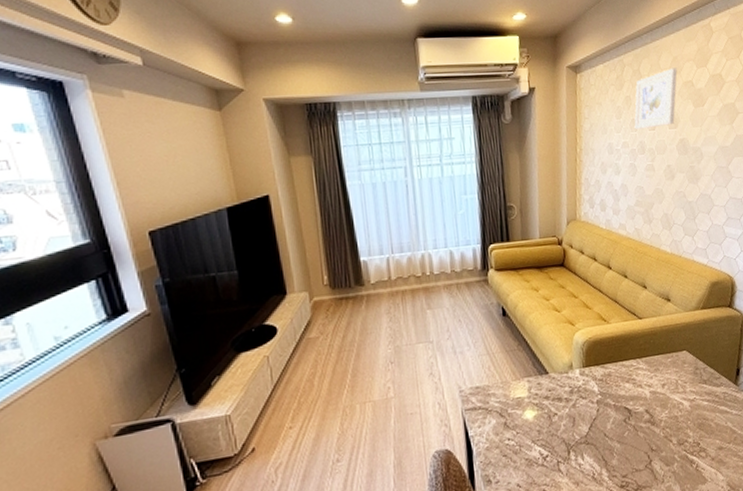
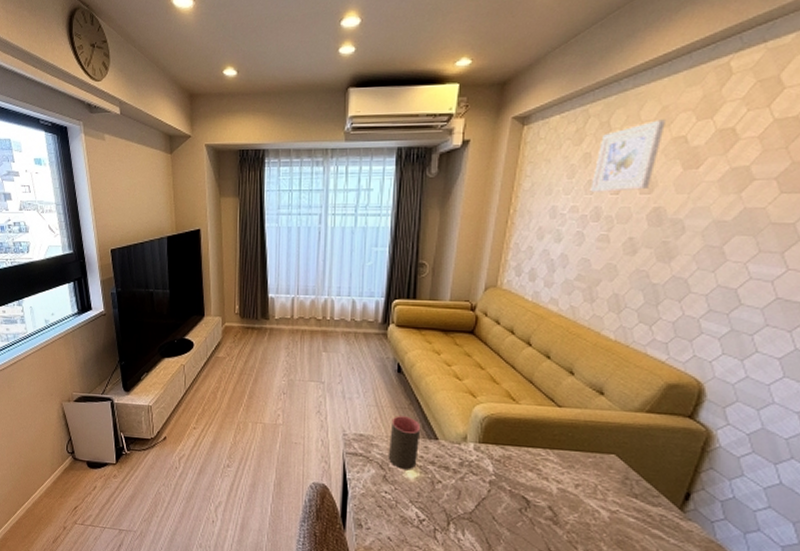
cup: none [504,357,533,413] -> present [388,416,421,471]

